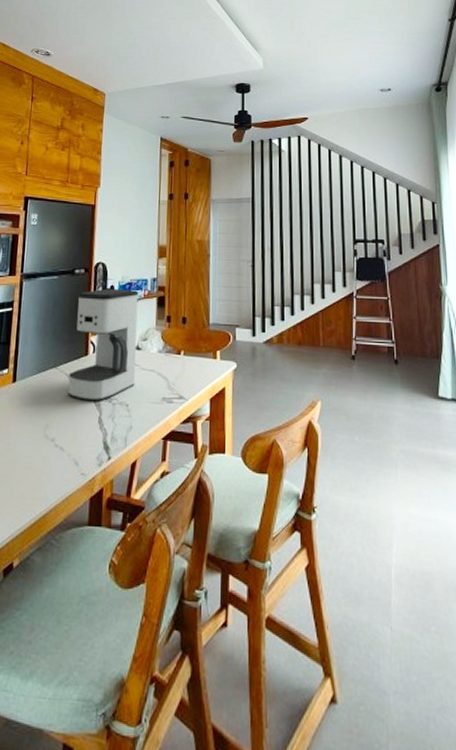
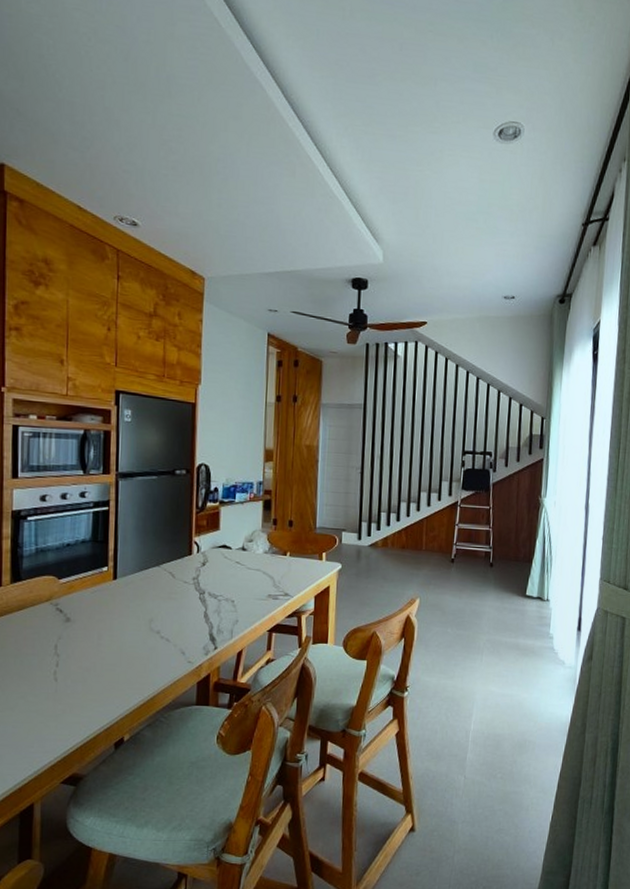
coffee maker: present [68,288,139,402] -> none [171,490,244,598]

